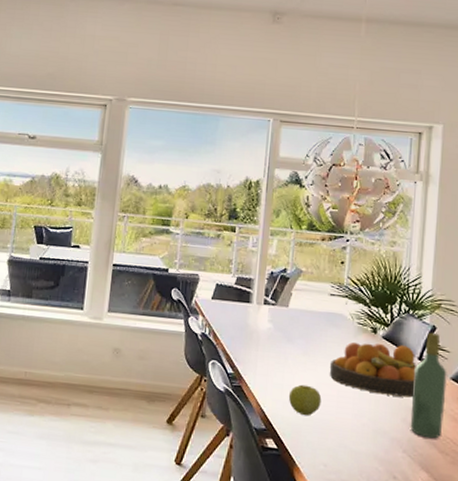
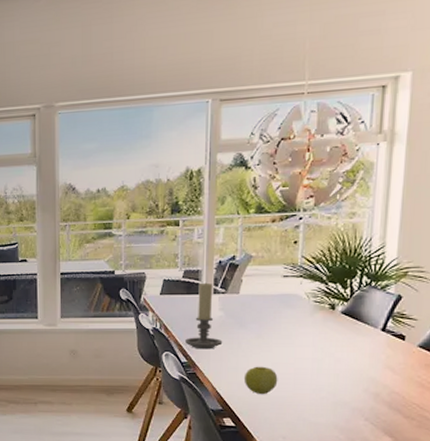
candle holder: none [232,292,270,362] -> present [184,282,223,349]
fruit bowl: present [329,342,416,398] -> none [285,318,379,369]
wine bottle: present [410,332,447,439] -> none [372,302,414,406]

